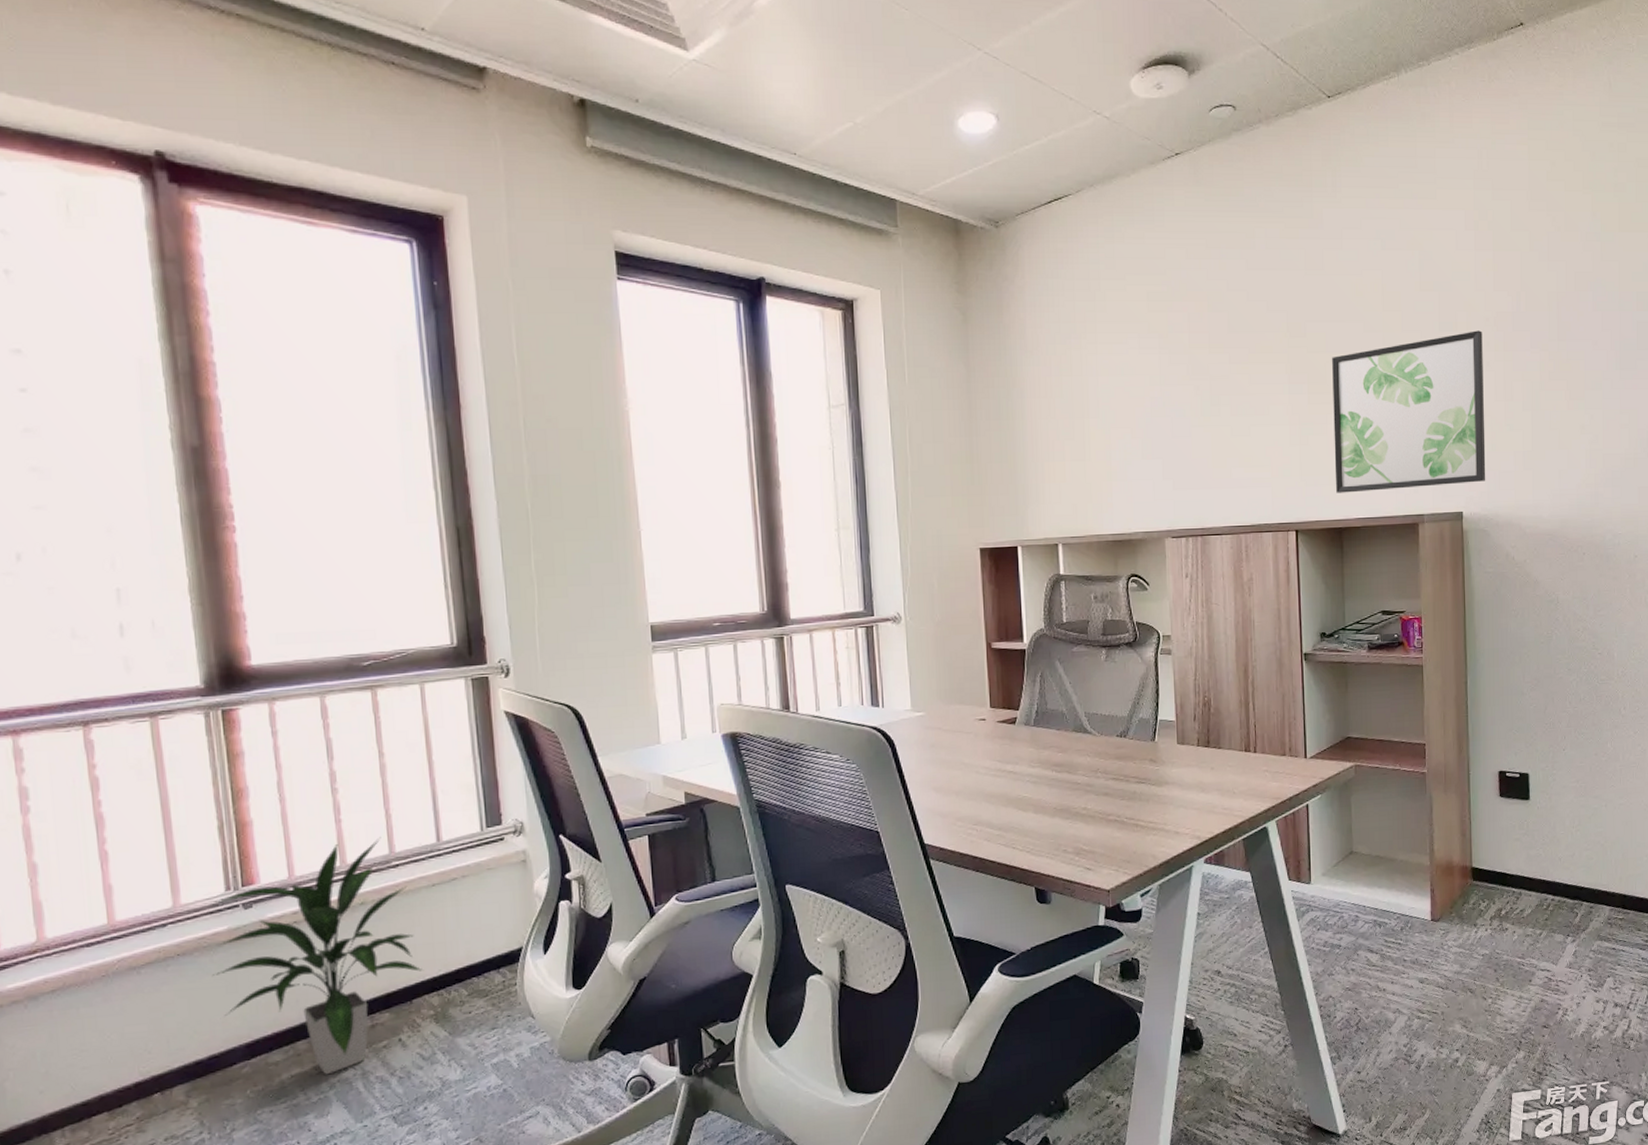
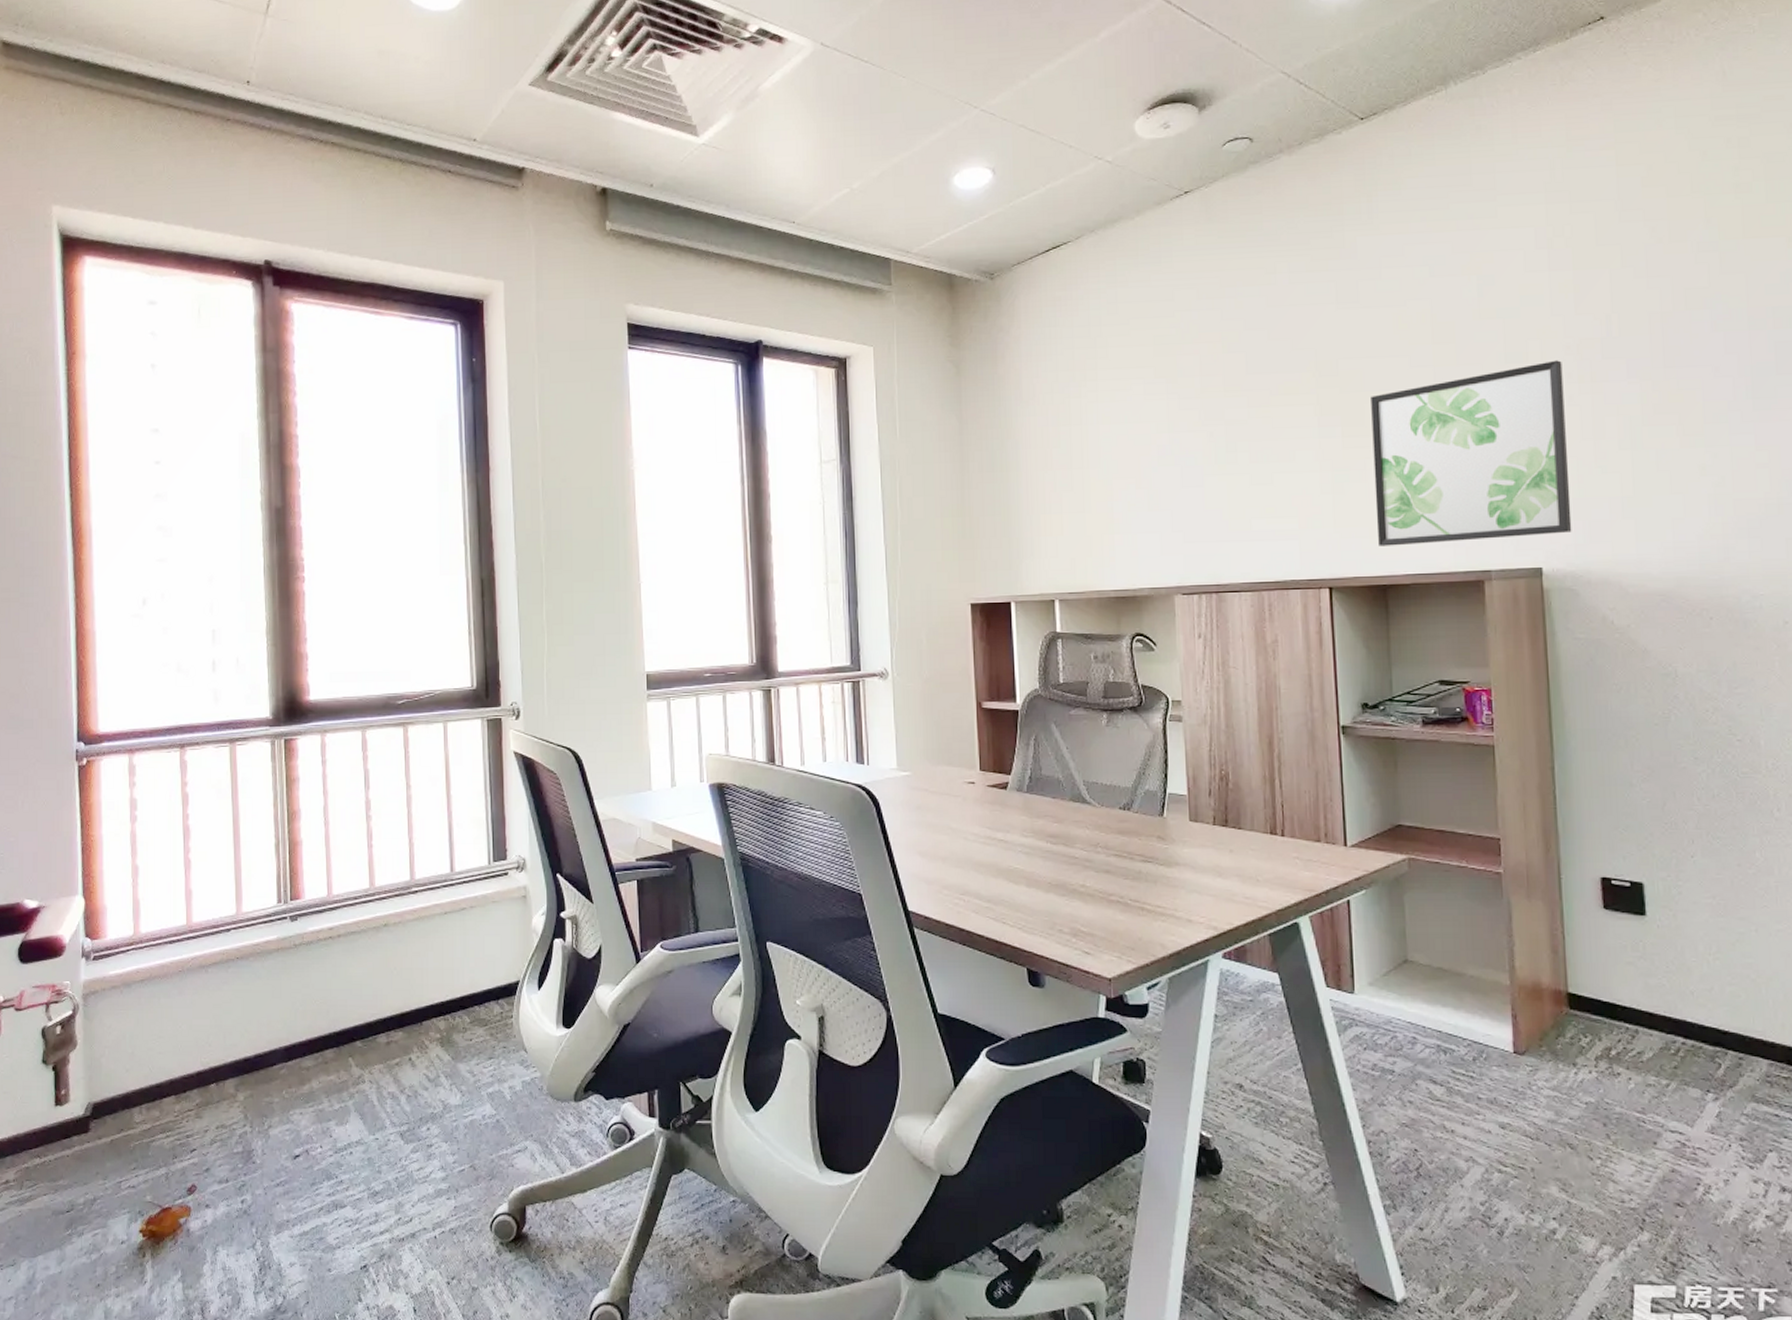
indoor plant: present [213,837,424,1075] -> none [263,864,434,1085]

